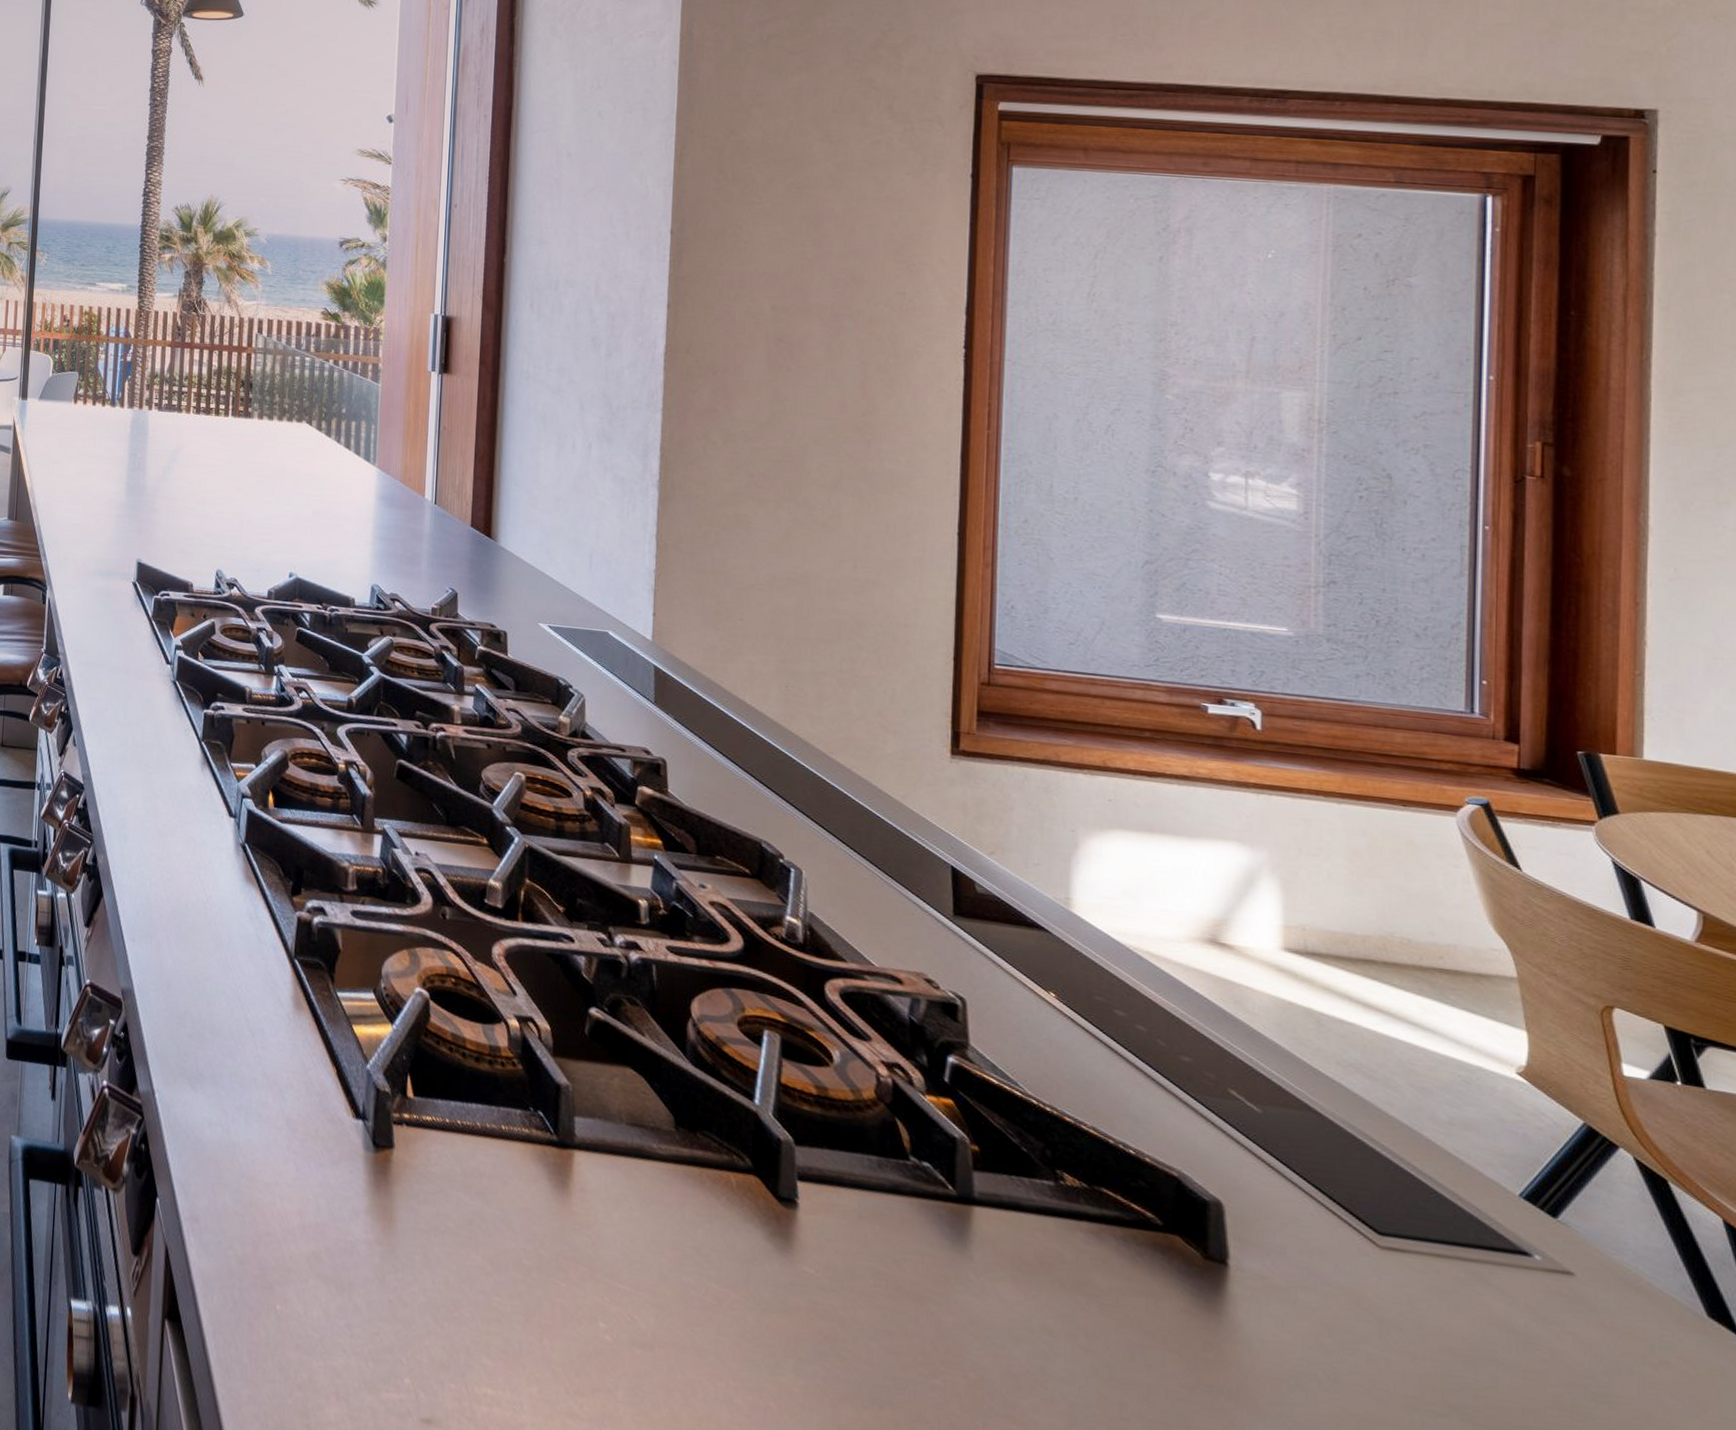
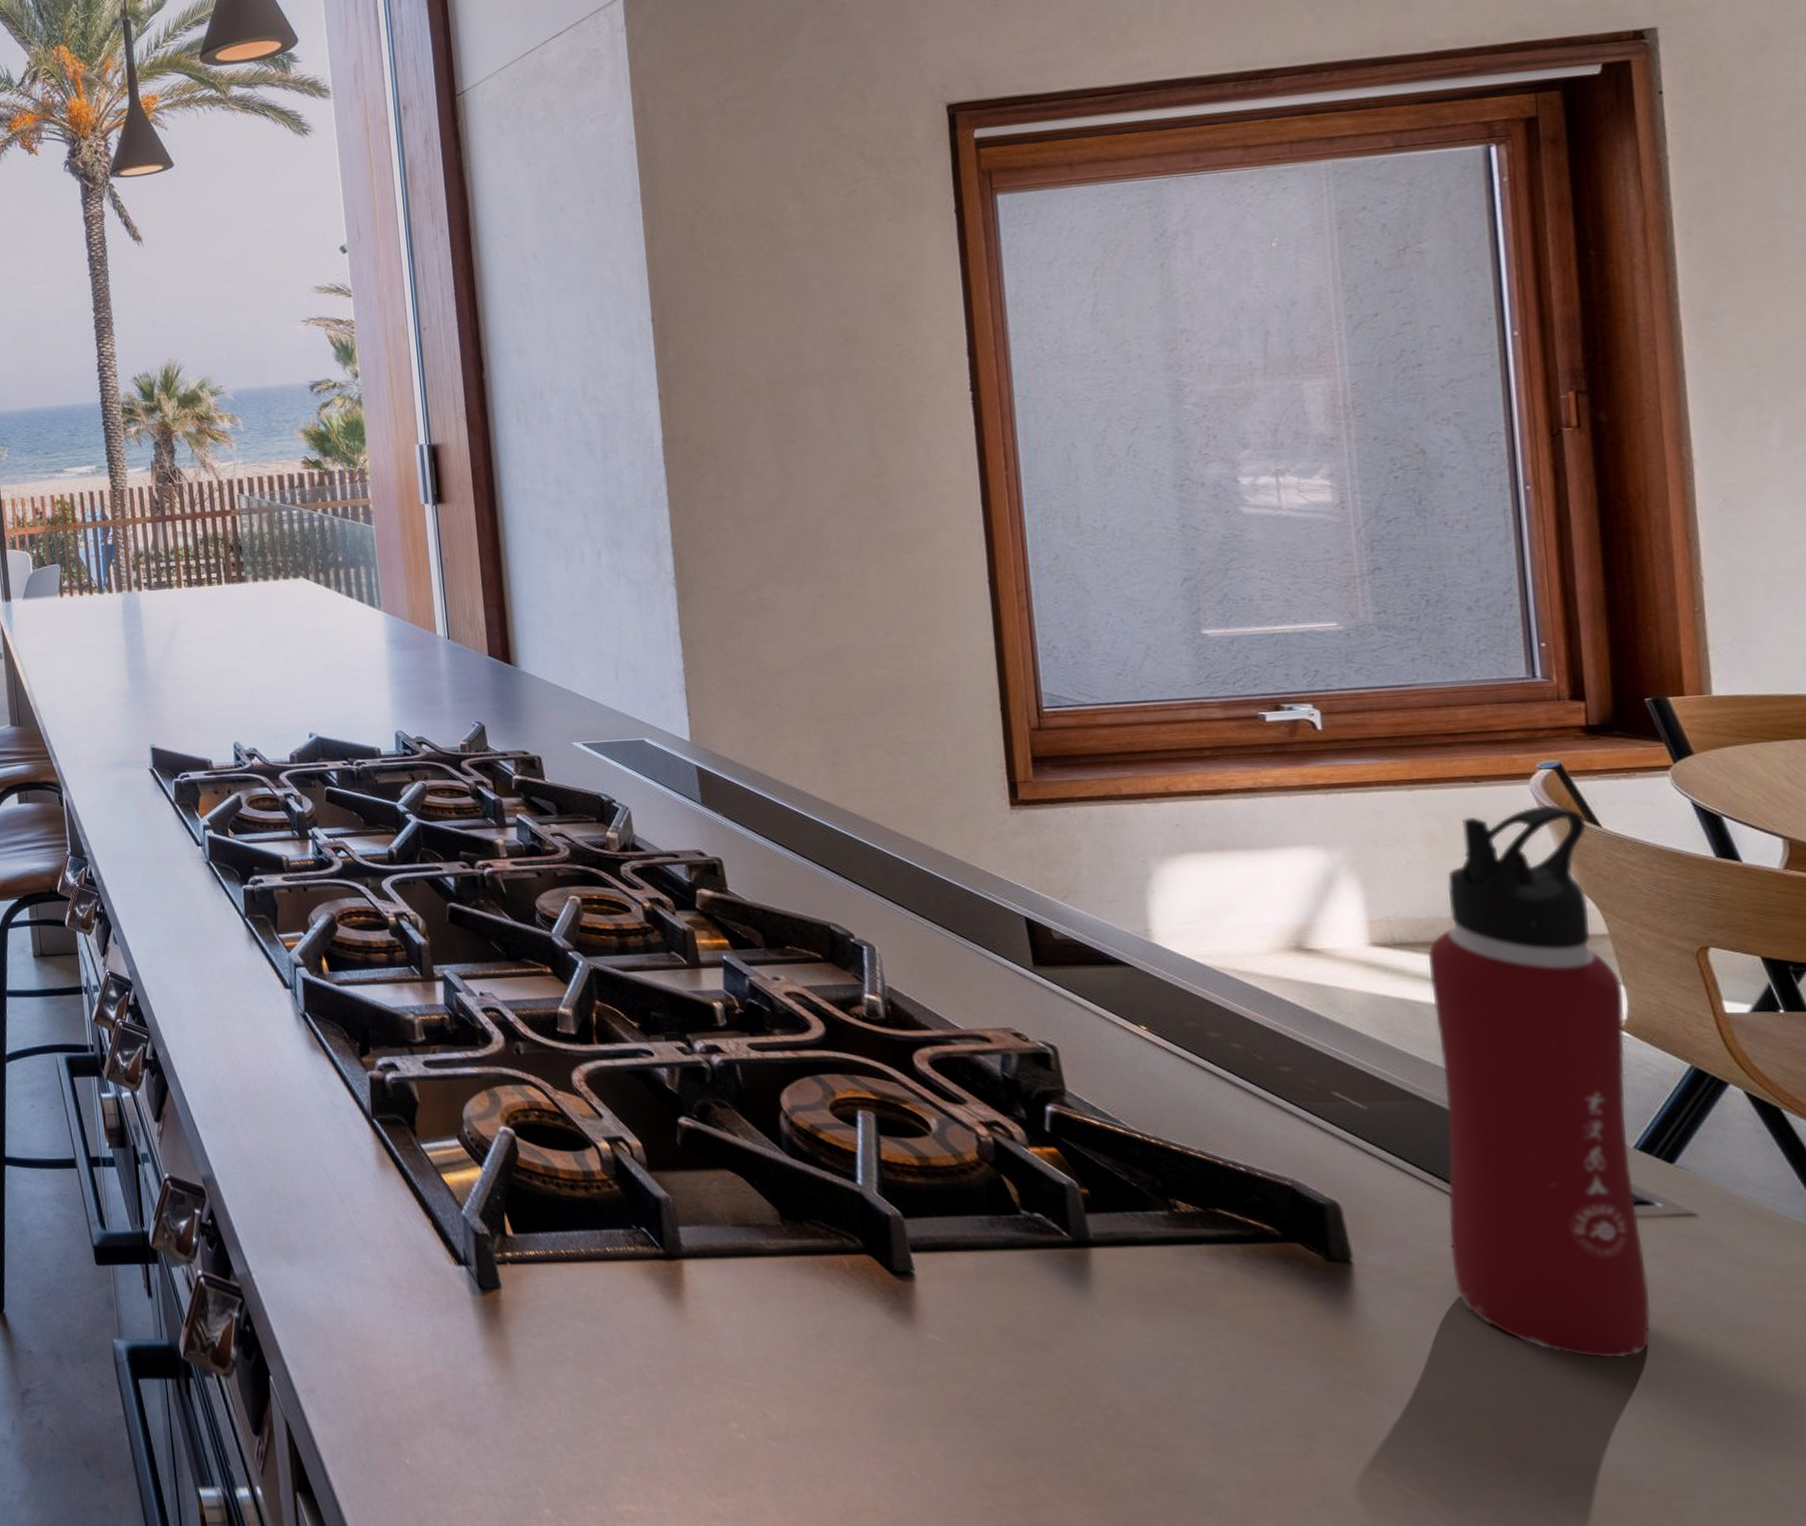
water bottle: none [1327,839,1525,1408] -> present [1427,804,1651,1358]

